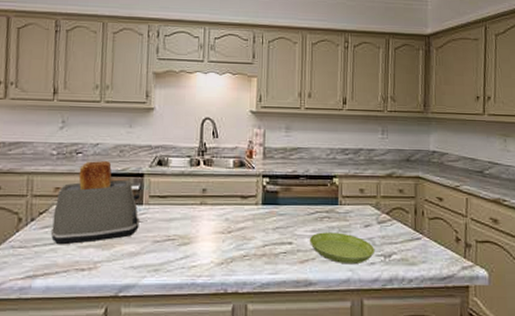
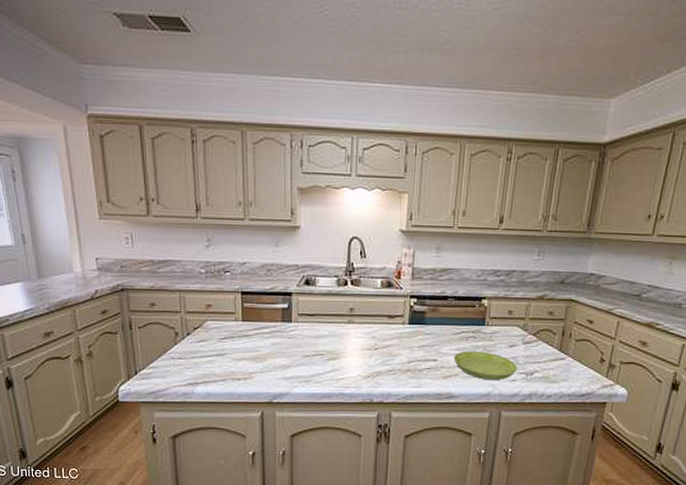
toaster: present [50,161,141,245] -> none [206,280,290,357]

